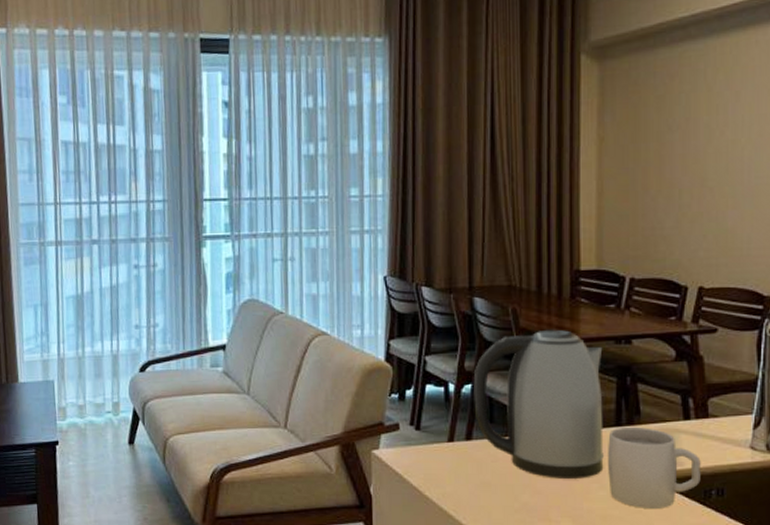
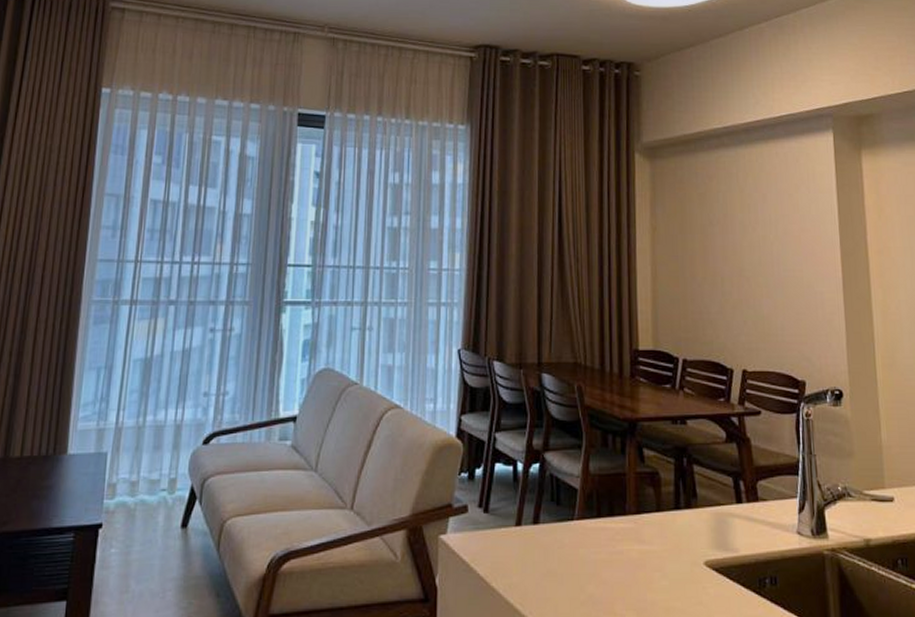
kettle: present [473,329,604,478] -> none [541,408,665,567]
mug: present [608,426,701,508] -> none [668,510,755,599]

